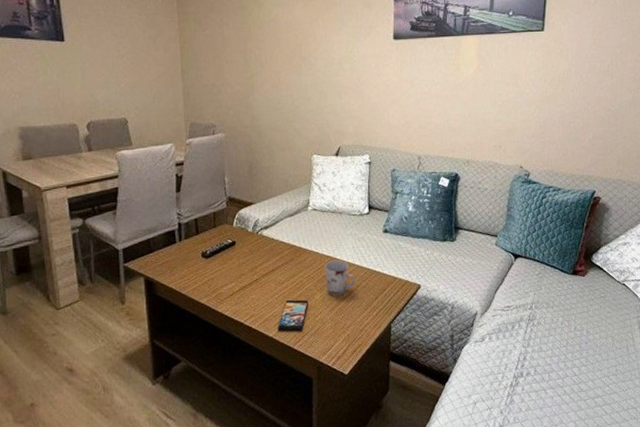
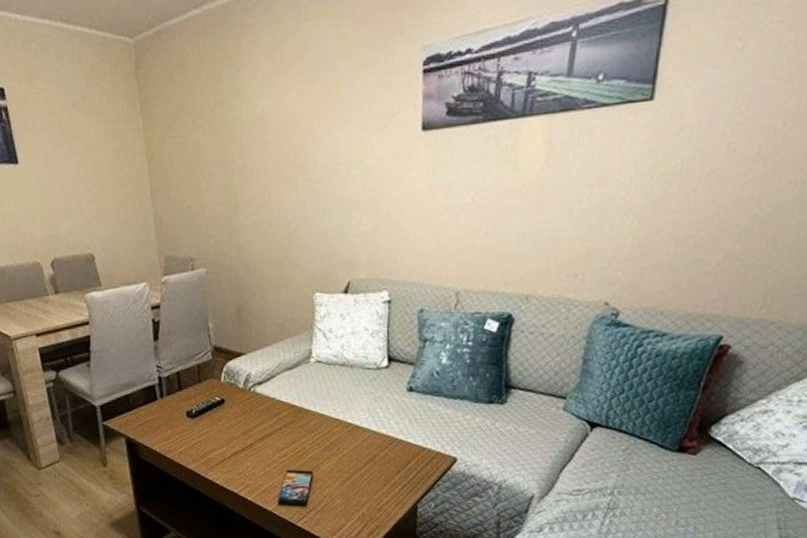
cup: present [325,260,355,296] -> none [332,424,371,468]

